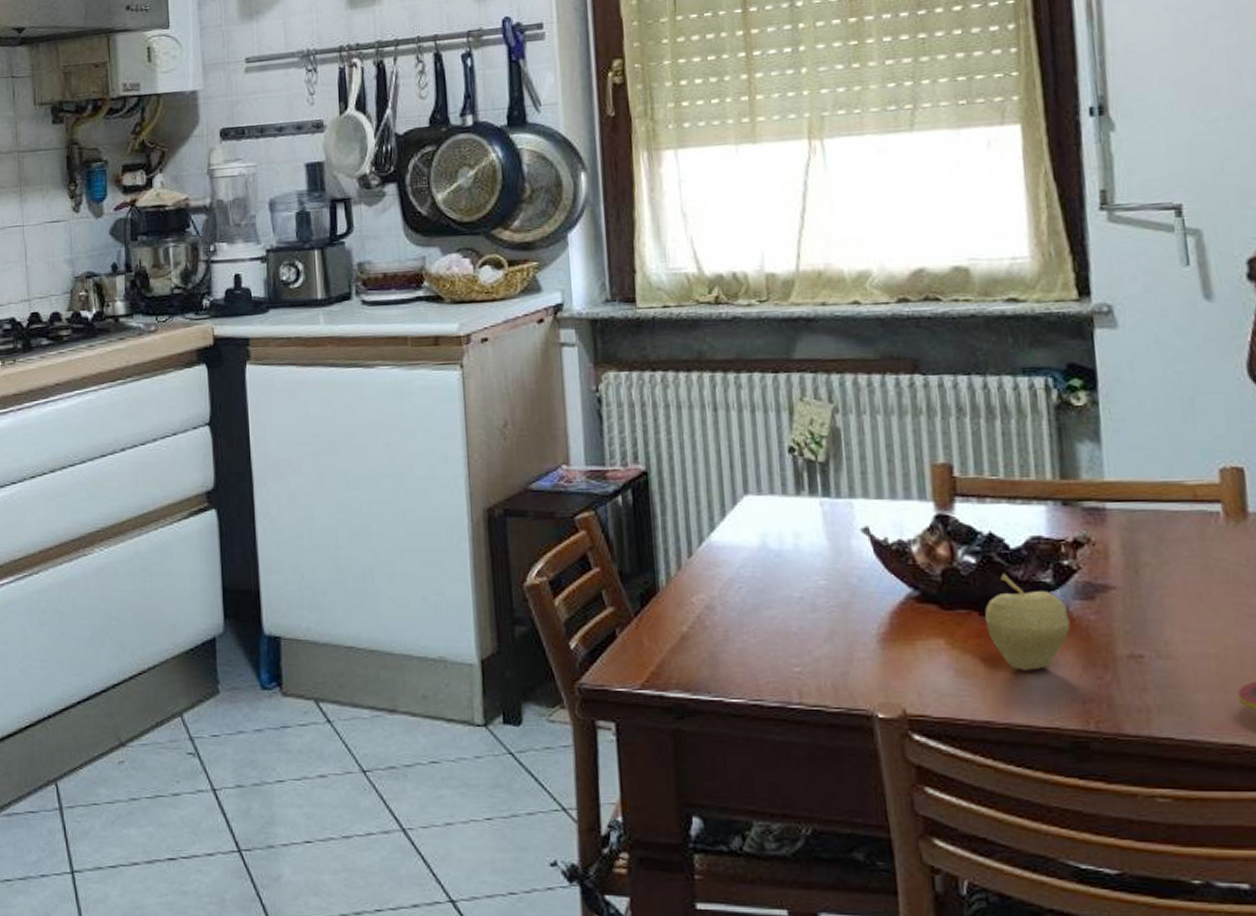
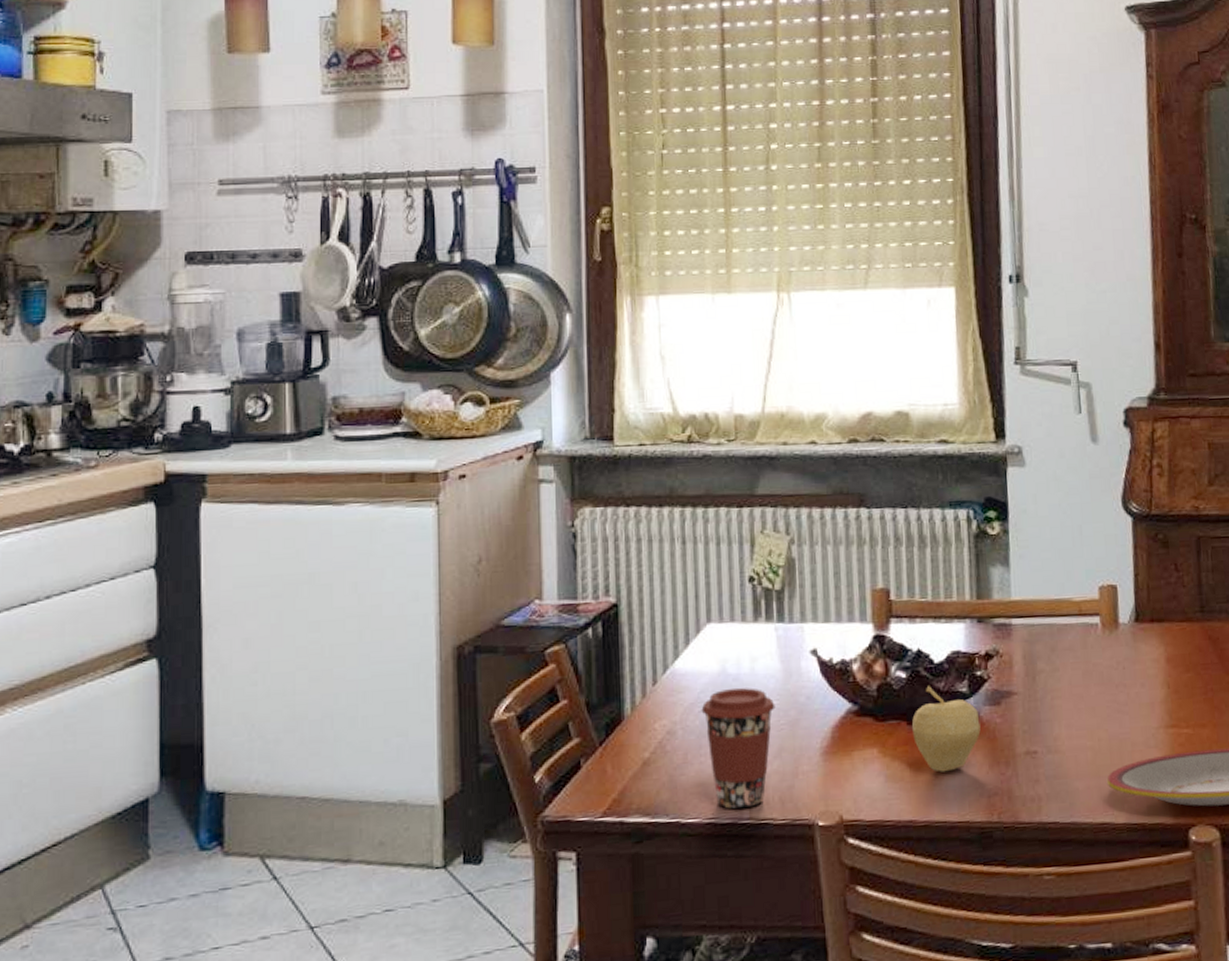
coffee cup: none [741,565,824,693] -> present [701,688,775,809]

